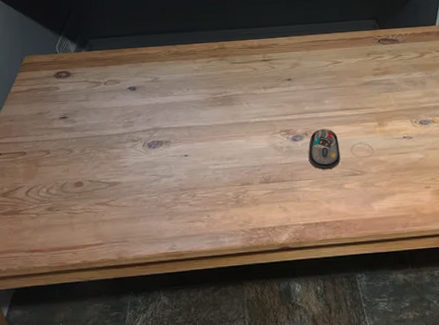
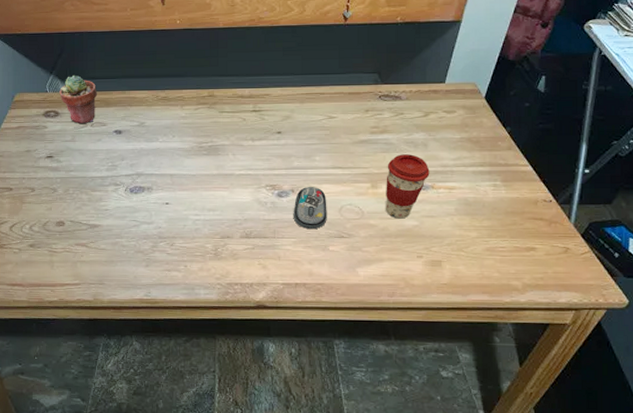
potted succulent: none [70,34,109,83] -> present [59,75,98,123]
coffee cup: none [391,92,430,153] -> present [386,154,430,219]

